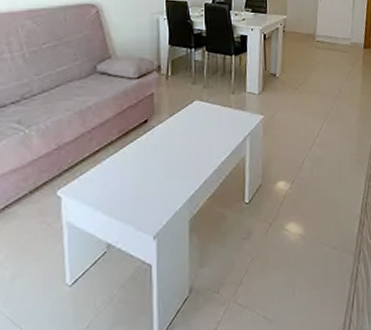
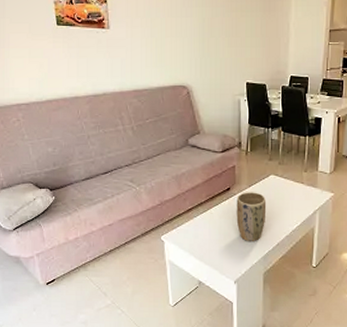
plant pot: none [155,122,191,183] -> present [236,192,267,241]

